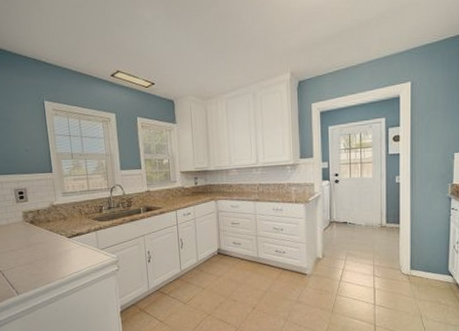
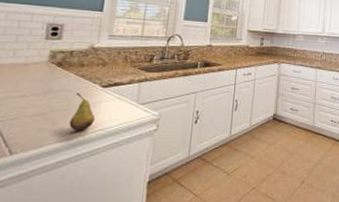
fruit: none [50,244,69,274] -> present [69,92,95,131]

